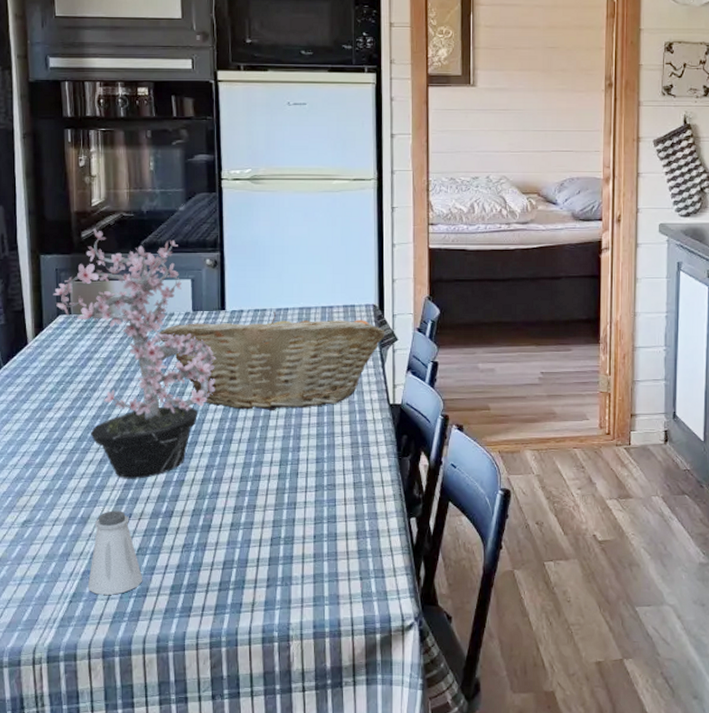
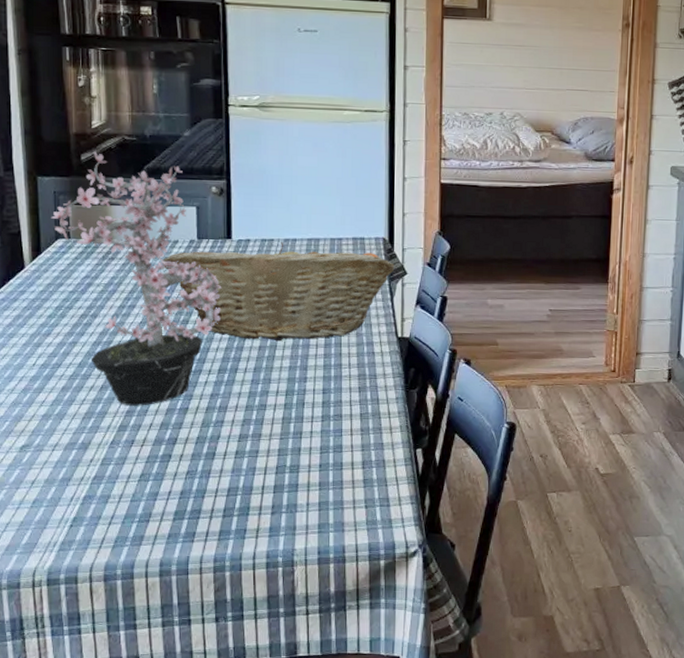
saltshaker: present [88,510,143,595] -> none [89,437,146,520]

